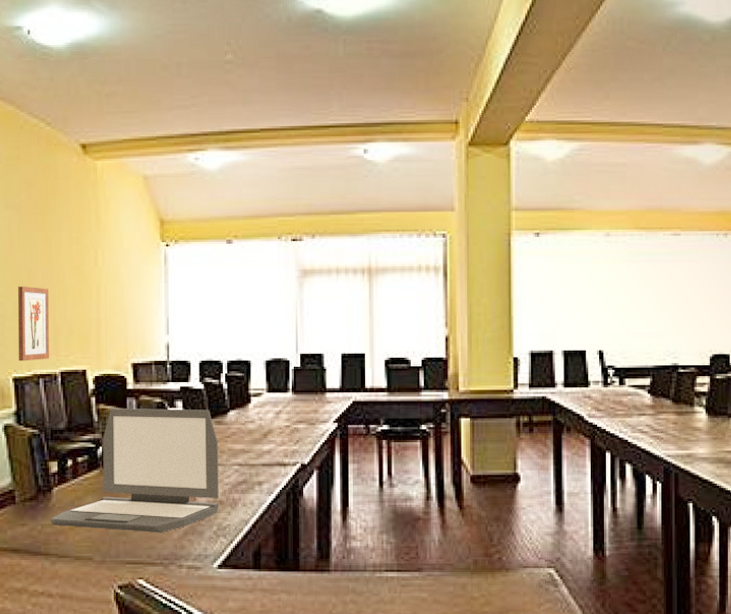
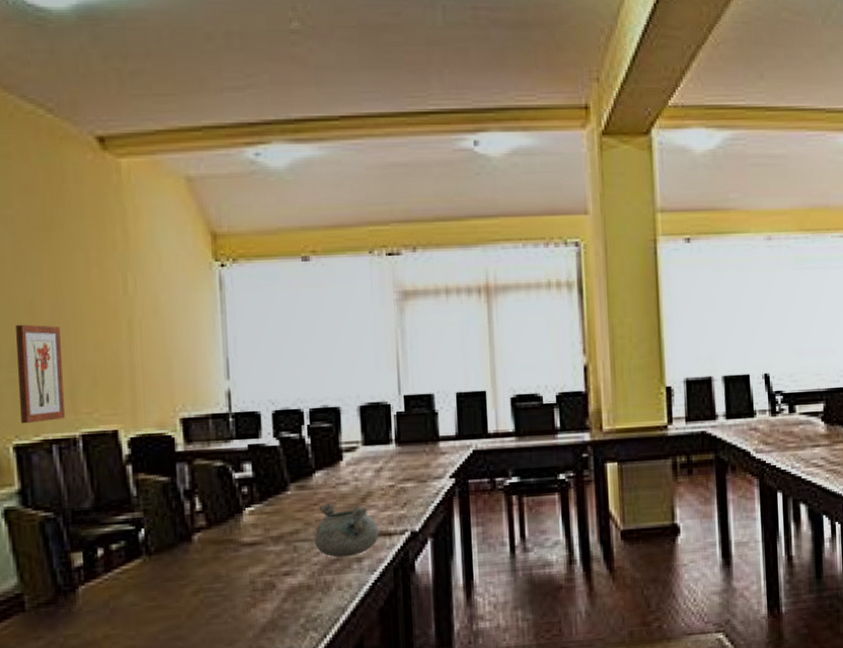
laptop: present [51,408,219,533] -> none [76,472,306,636]
decorative bowl: none [227,436,275,480] -> present [314,502,378,558]

